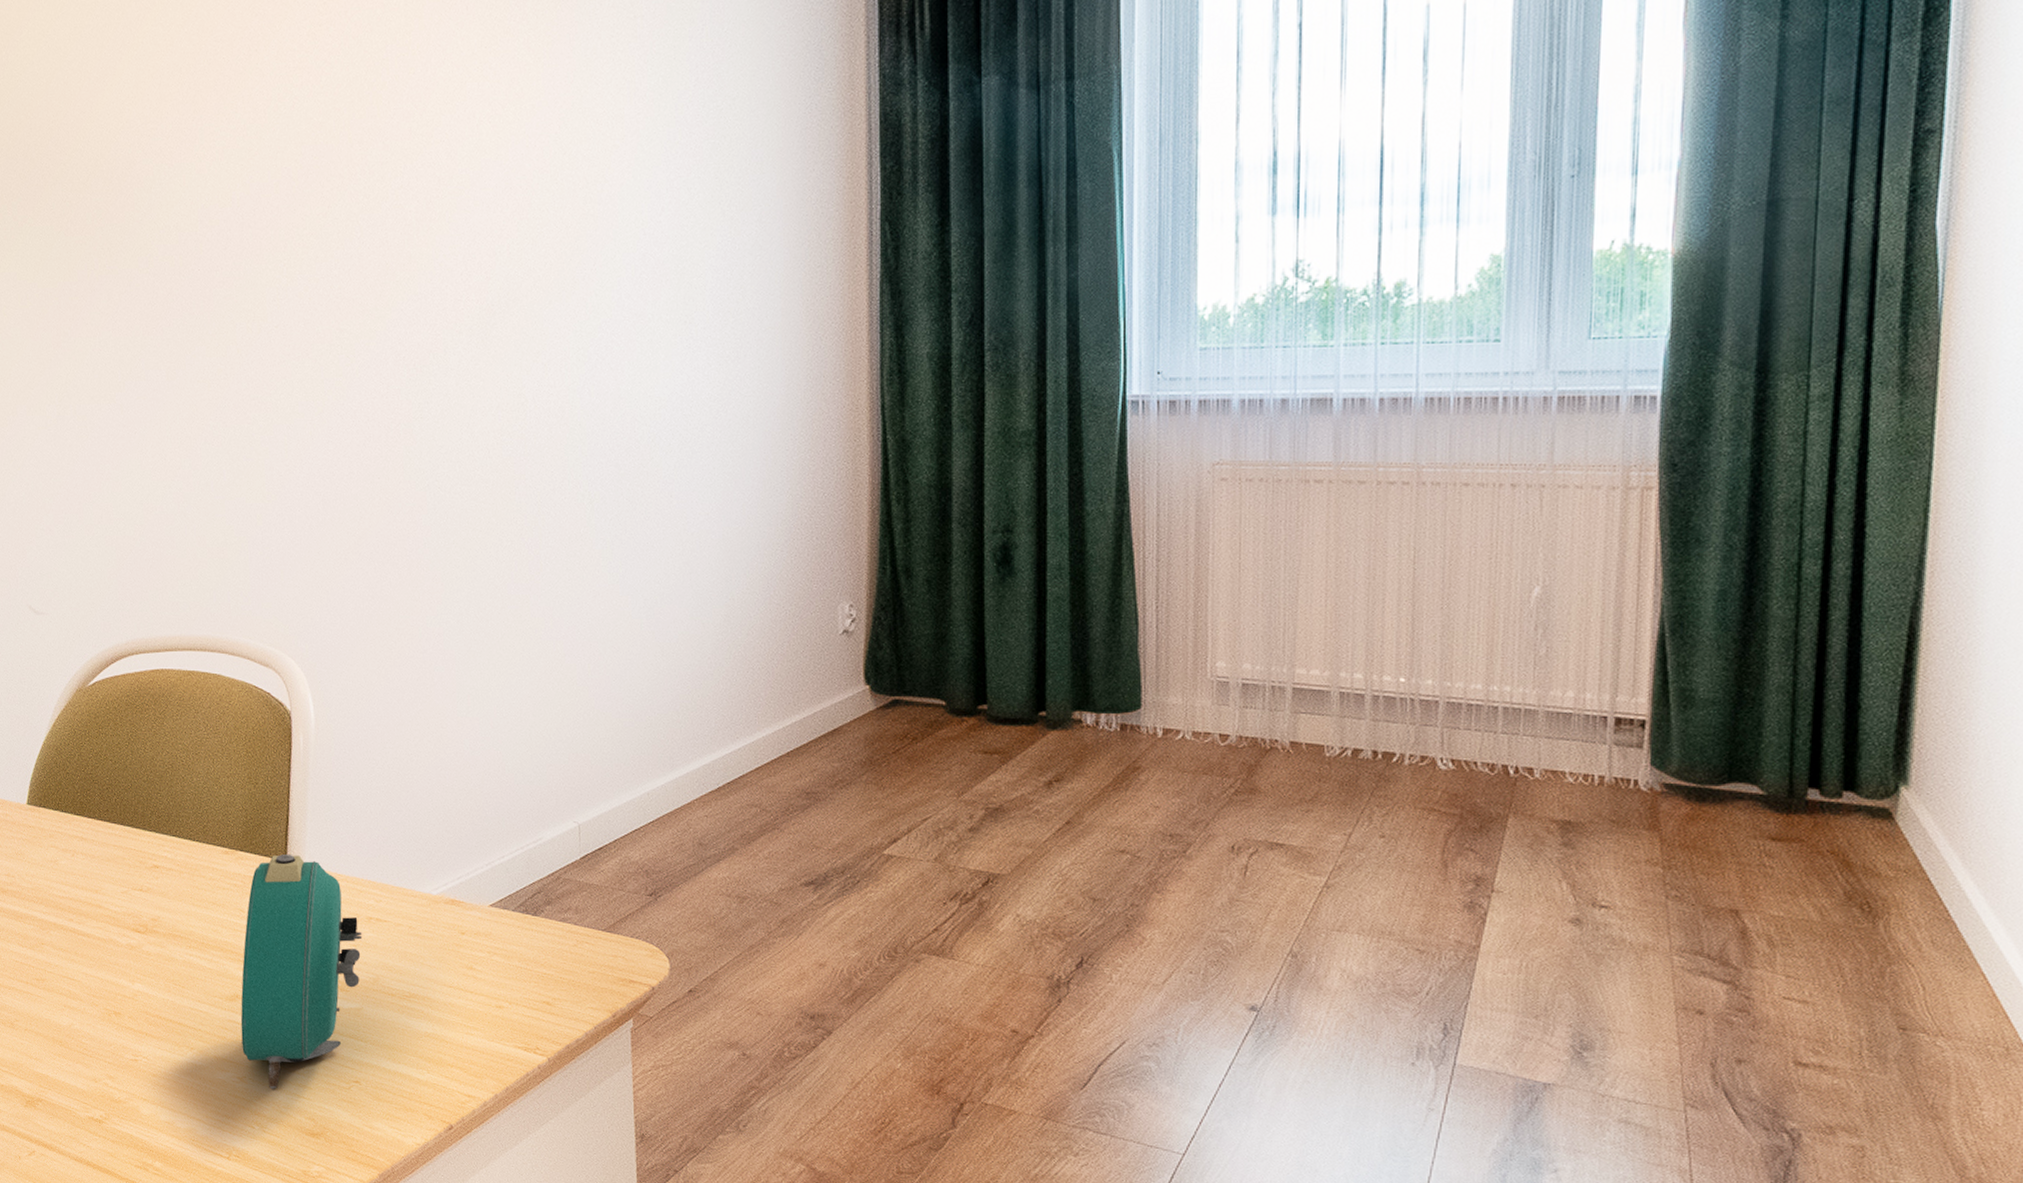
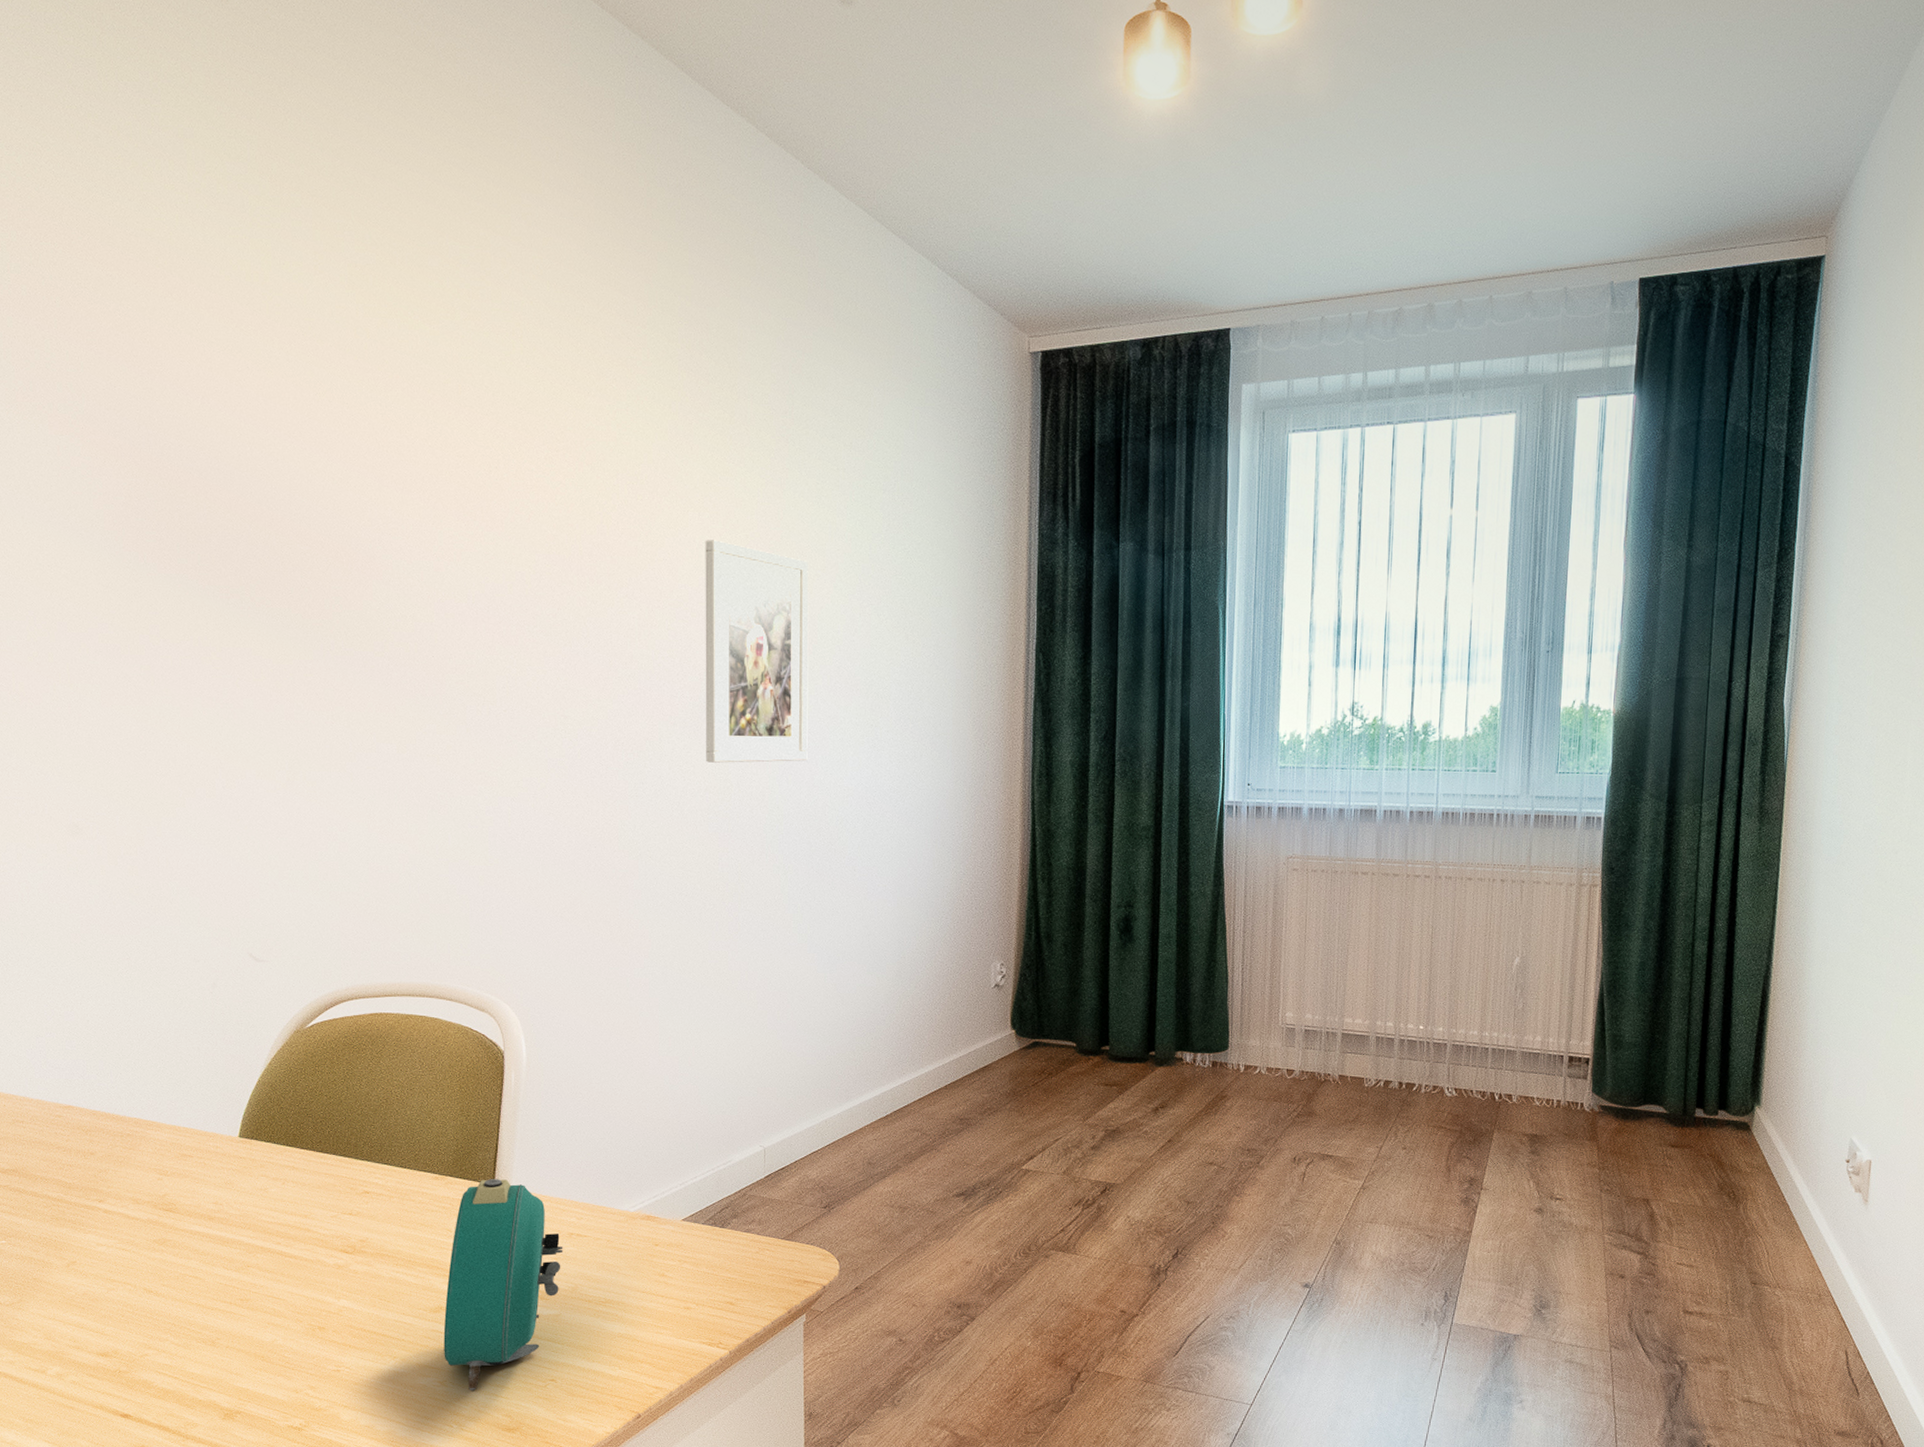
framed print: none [486,113,612,375] -> present [705,540,809,763]

